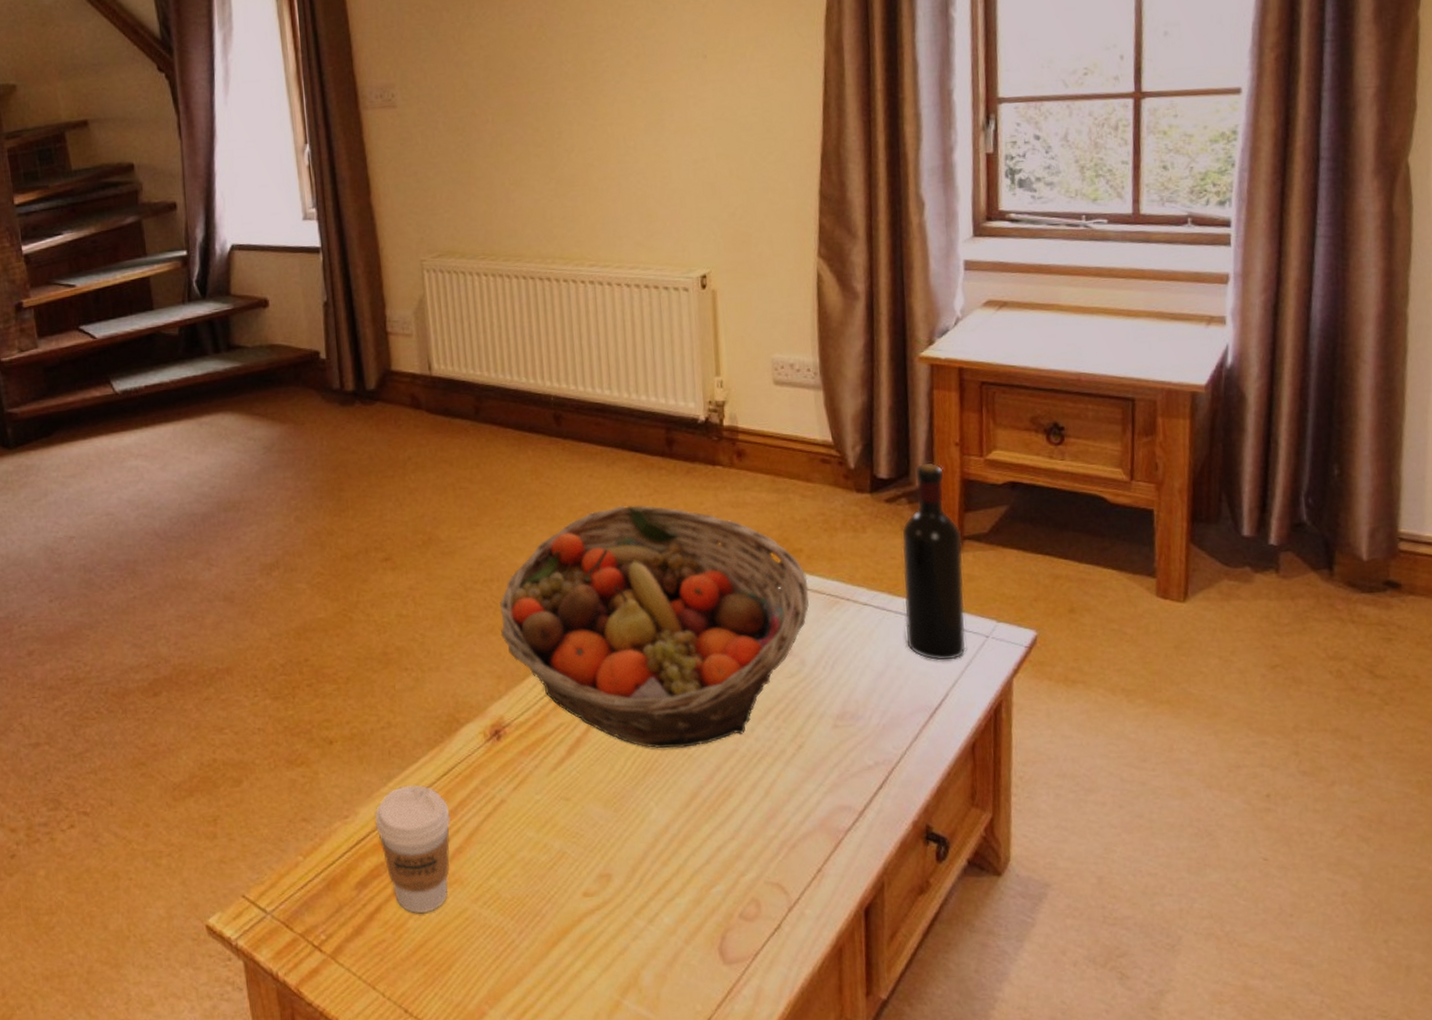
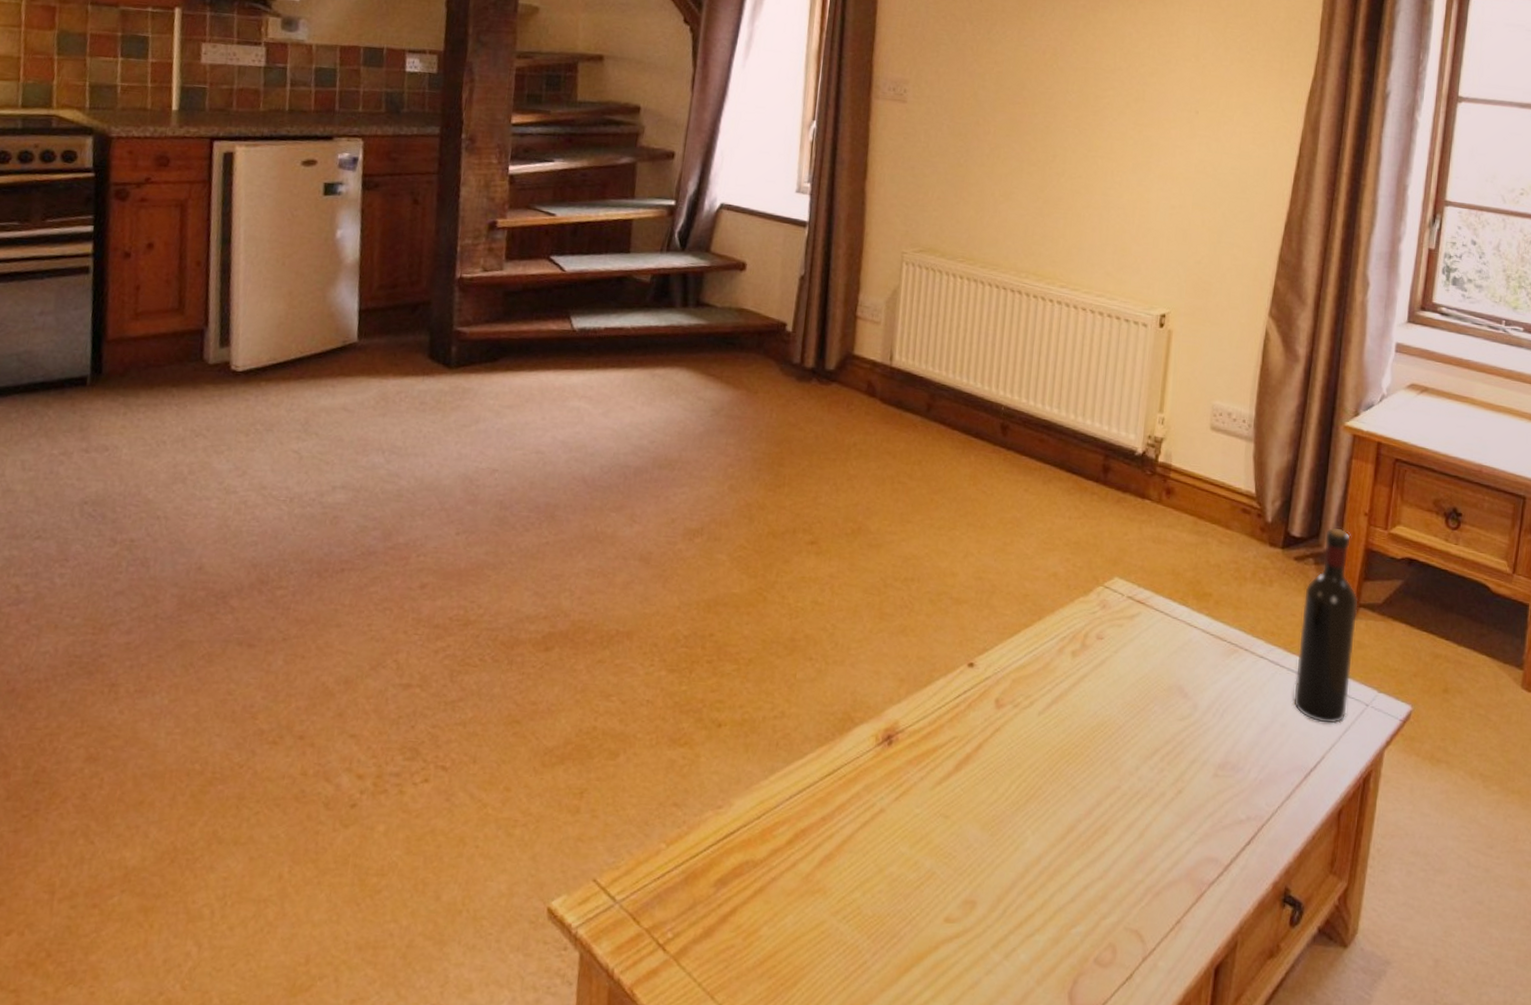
coffee cup: present [374,784,451,913] -> none [748,781,827,921]
fruit basket: present [500,505,810,749] -> none [910,524,1212,778]

